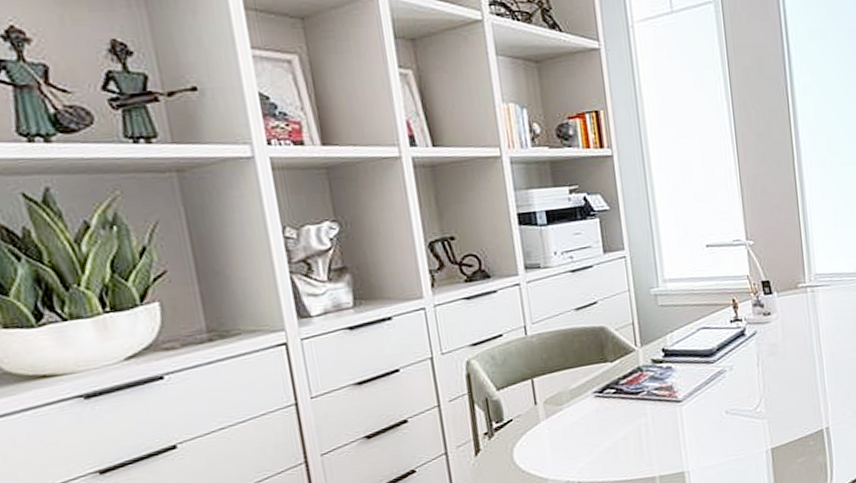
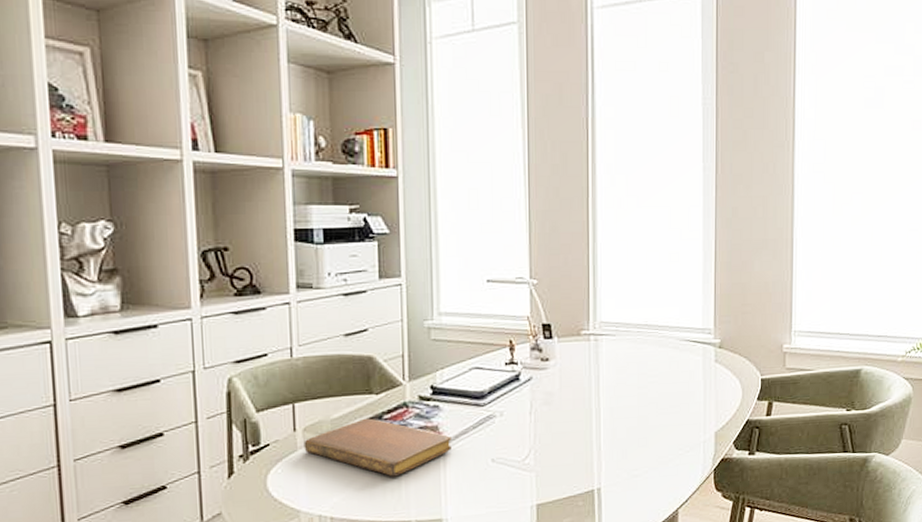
notebook: none [545,385,687,438] -> present [303,418,452,477]

